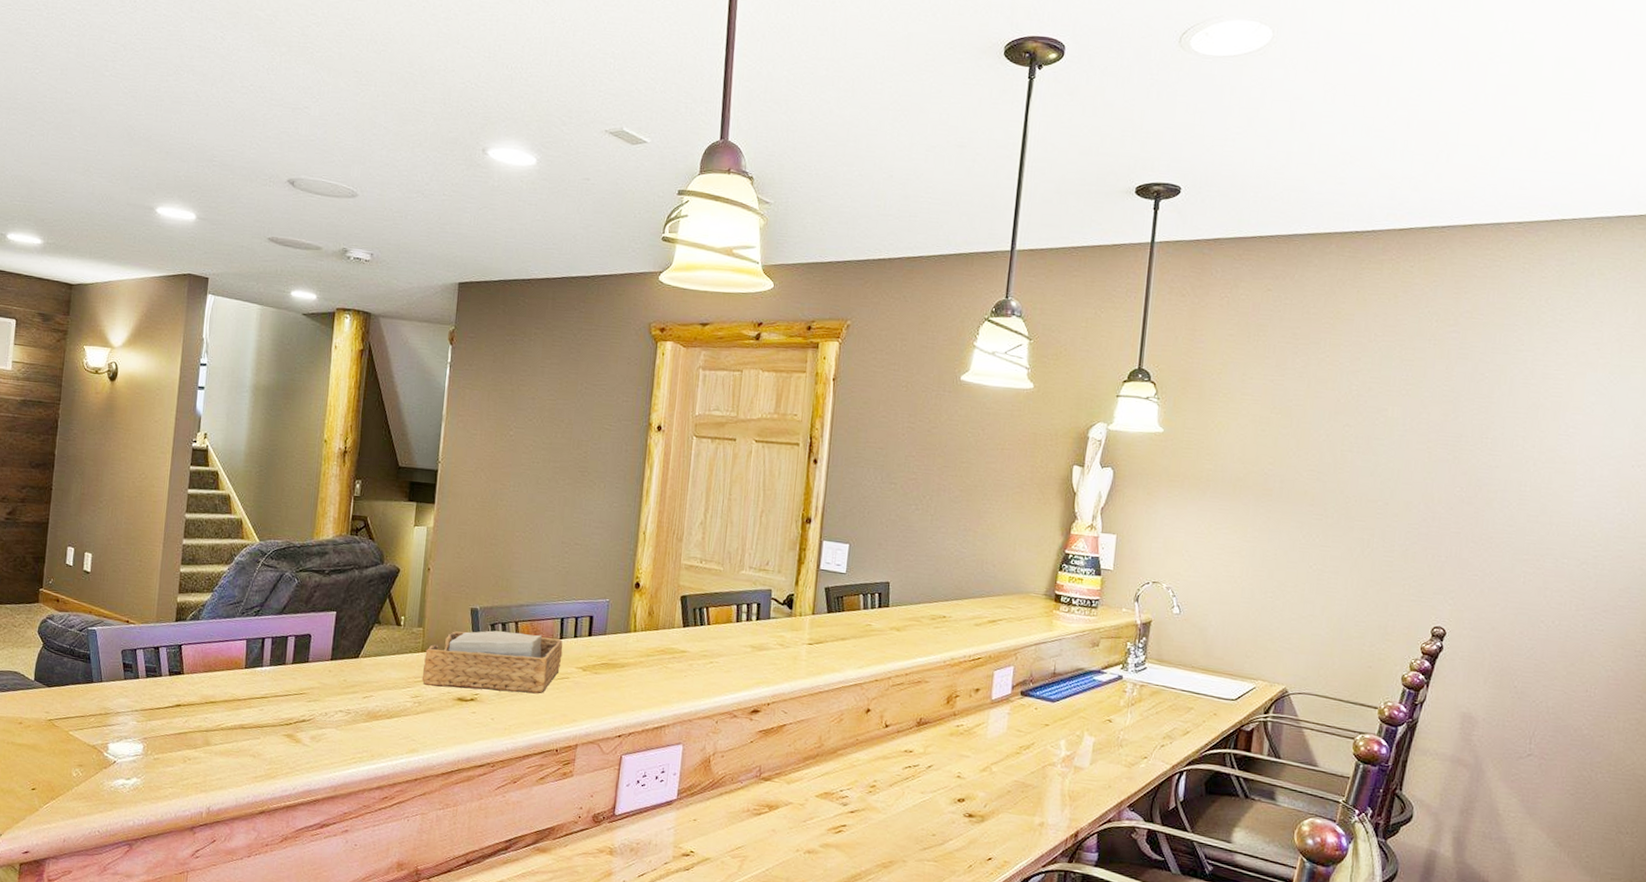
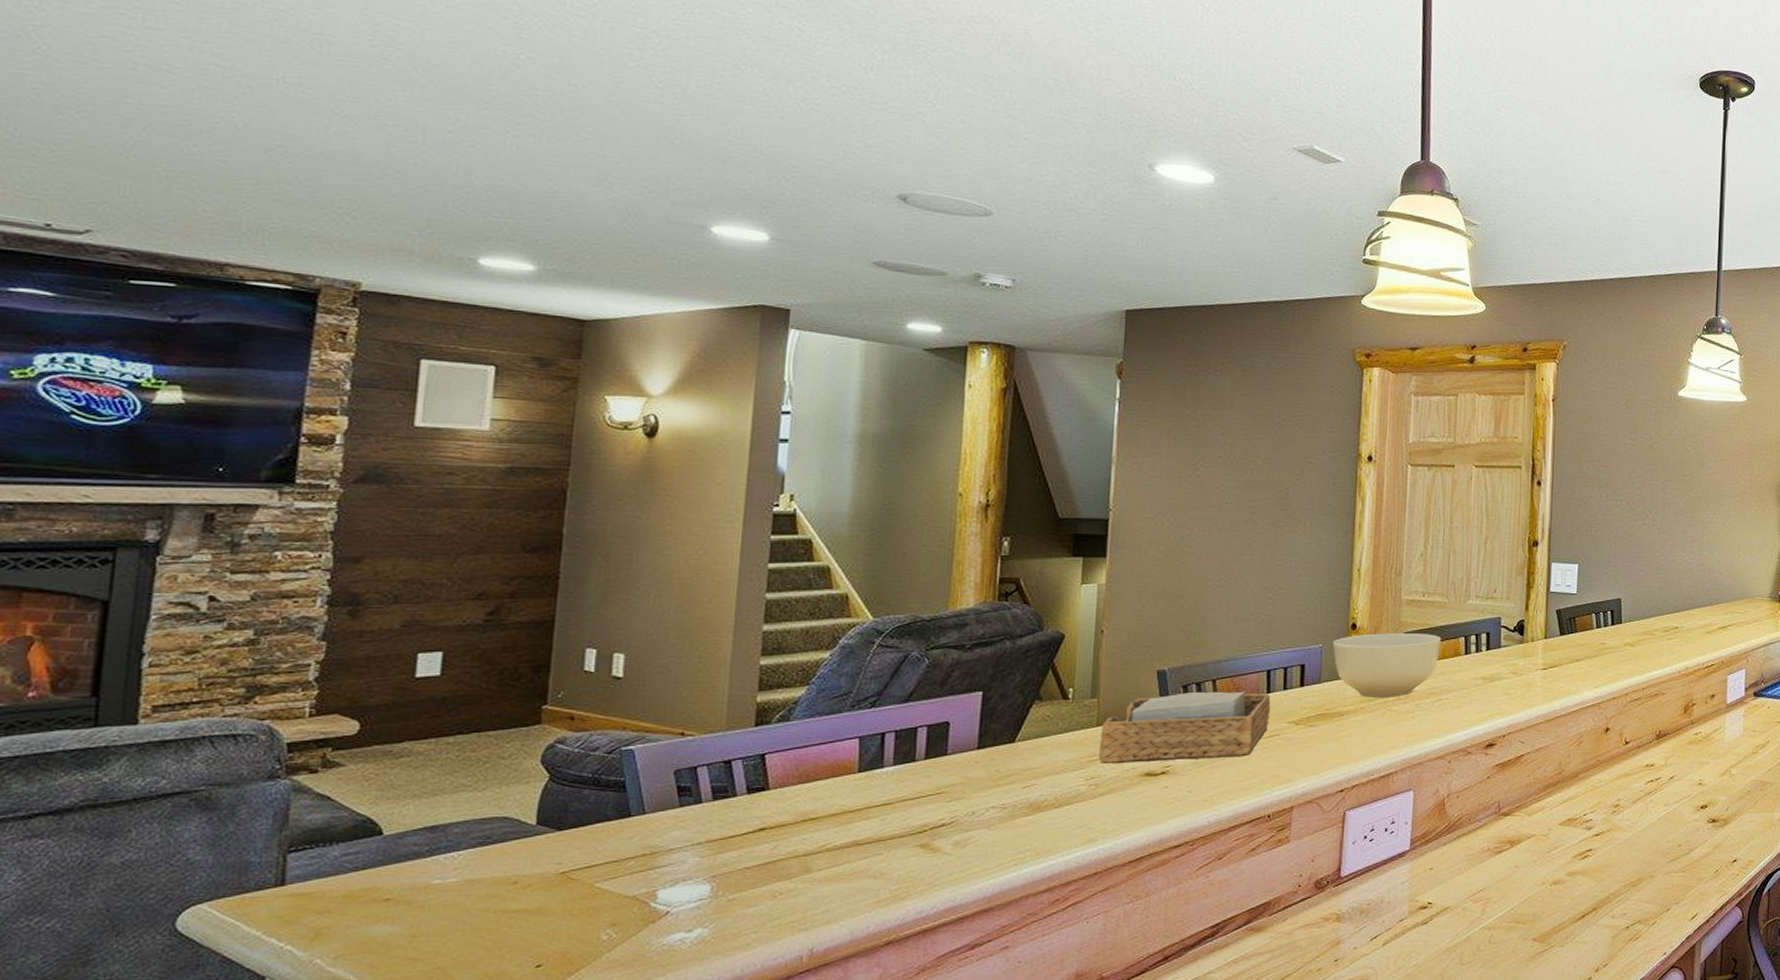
bowl: none [617,593,716,656] -> present [1332,633,1442,697]

